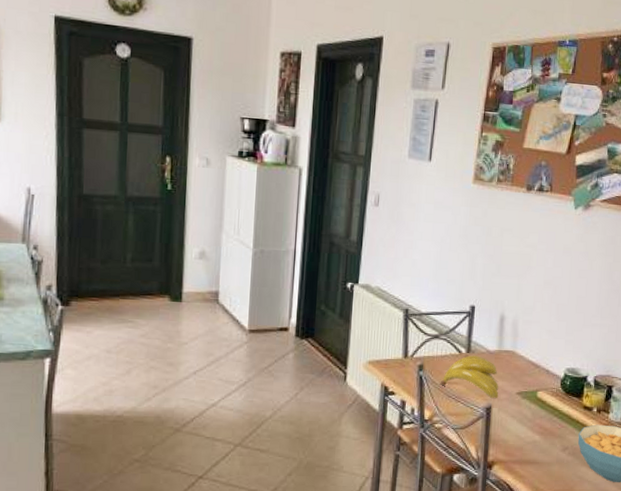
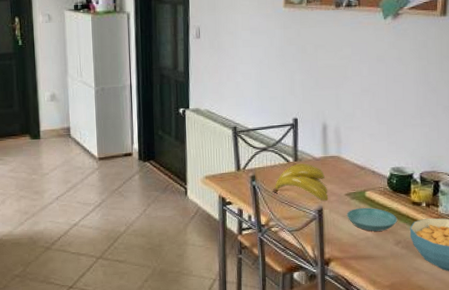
saucer: none [515,408,567,435] -> present [347,207,398,231]

